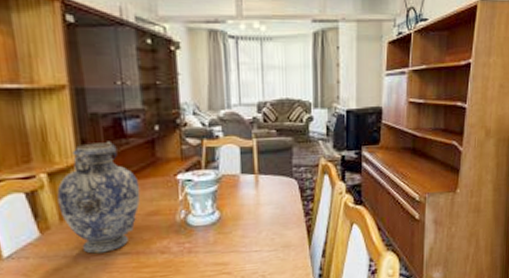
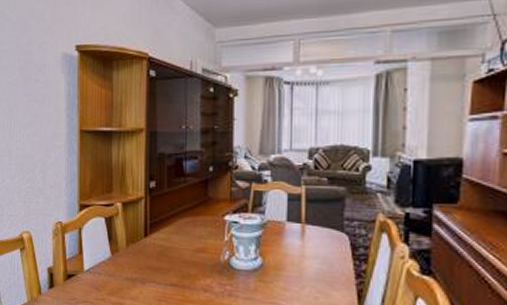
vase: present [57,141,141,254] -> none [127,178,192,281]

